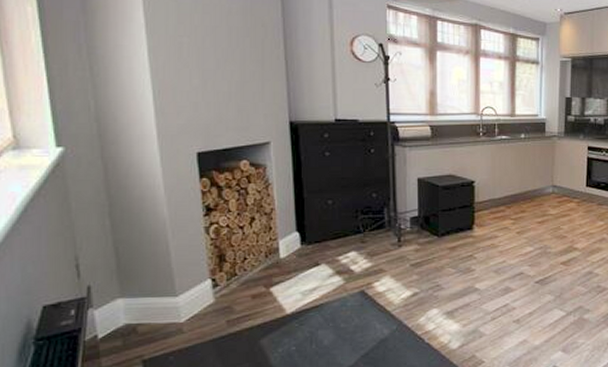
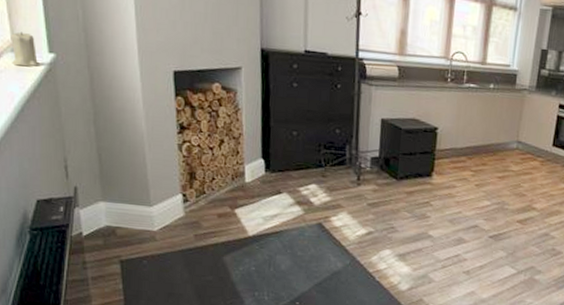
candle: none [12,128,45,164] -> present [11,32,39,67]

